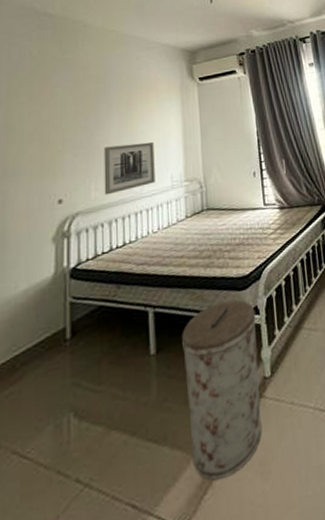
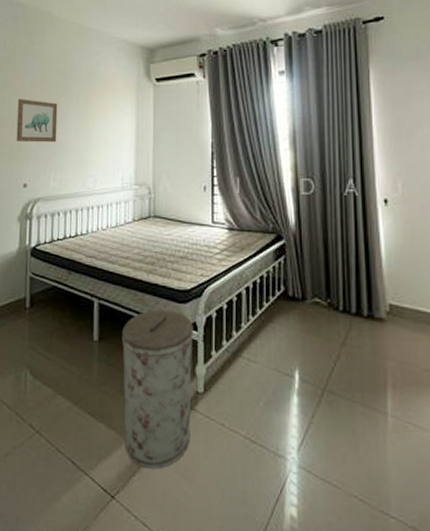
wall art: none [47,109,97,155] -> present [16,99,58,143]
wall art: present [104,142,155,195] -> none [61,140,108,187]

